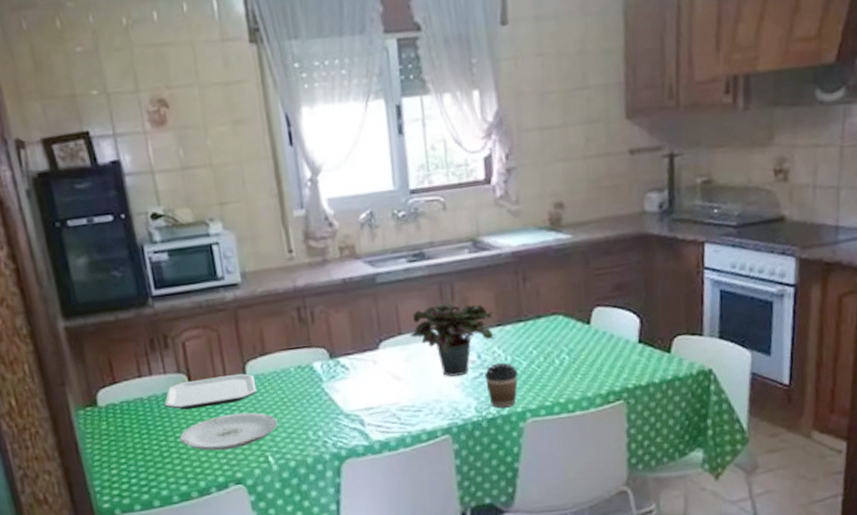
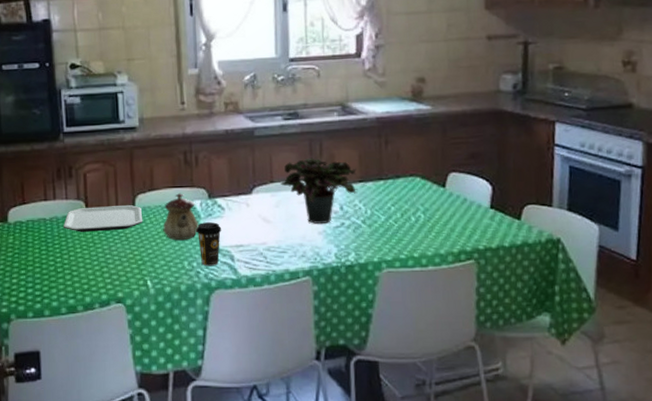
plate: present [179,412,278,451] -> none [73,240,158,271]
teapot: none [280,355,321,409] -> present [163,193,198,241]
coffee cup: none [319,384,348,434] -> present [196,222,222,266]
coffee cup: present [485,362,518,408] -> none [346,215,376,257]

